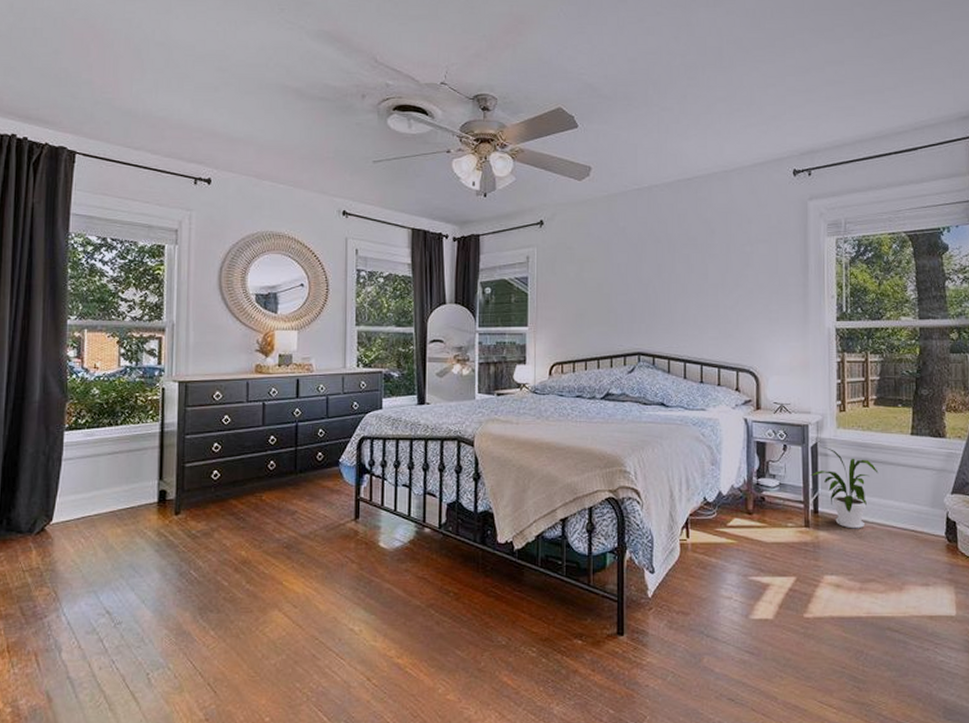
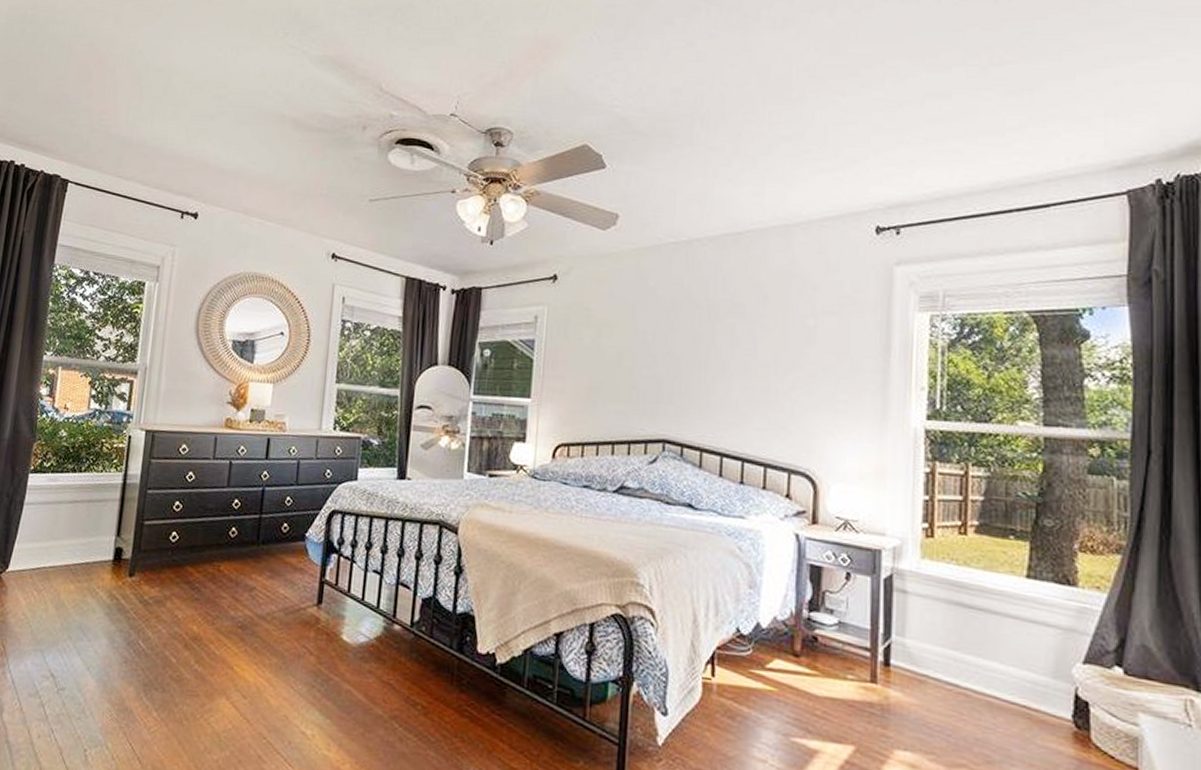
house plant: present [810,446,879,529] -> none [881,579,978,695]

